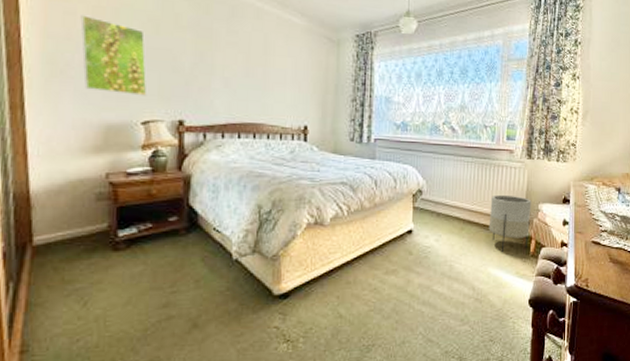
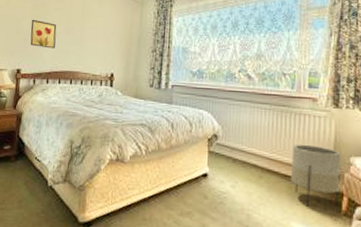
wall art: none [194,55,231,95] -> present [30,19,57,49]

